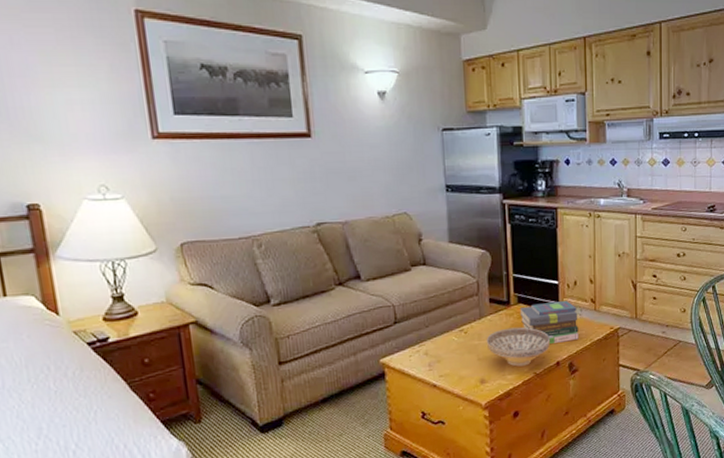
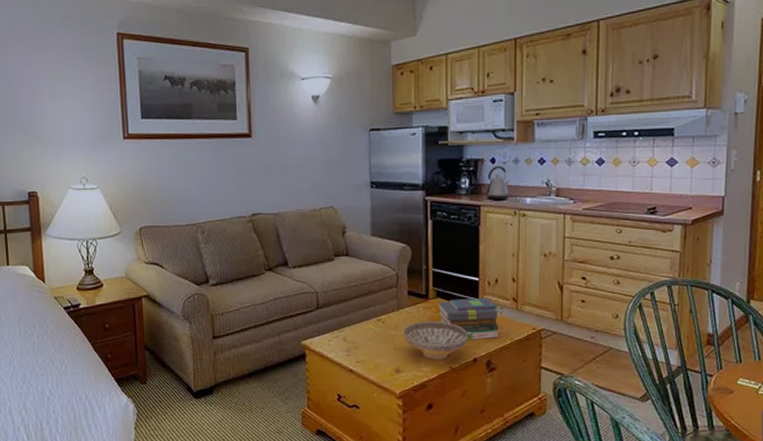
kettle: none [562,166,584,203] -> present [486,165,509,201]

